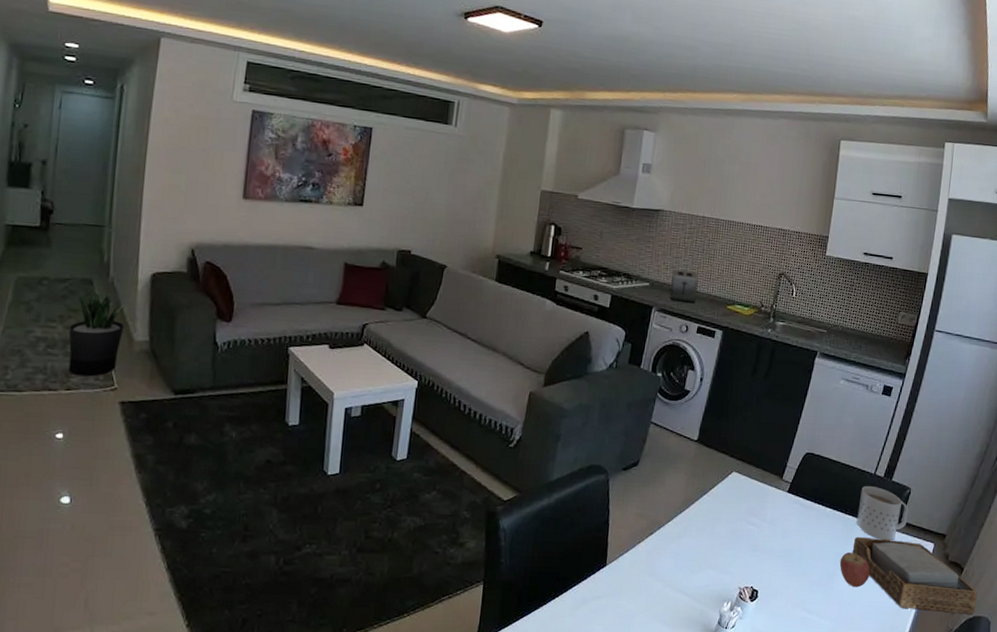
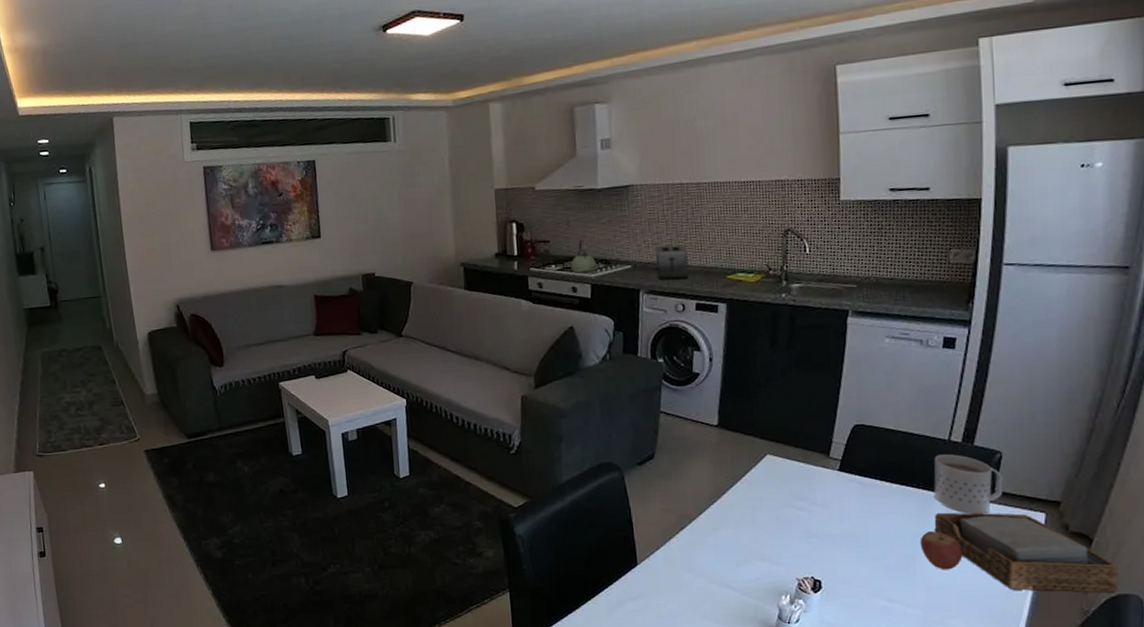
planter: present [68,287,124,377] -> none [91,352,135,432]
kettle: none [596,251,621,284] -> present [570,239,599,273]

